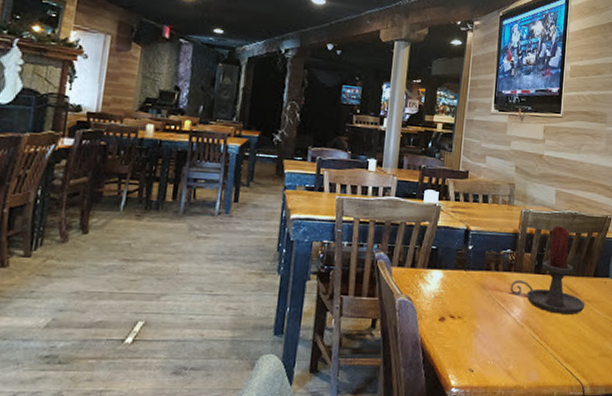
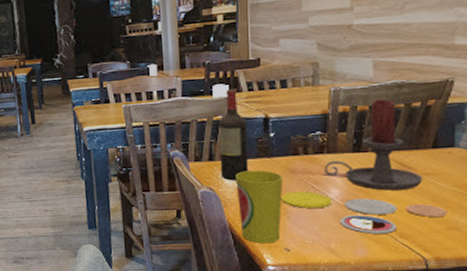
wine bottle: none [420,196,451,291] -> present [218,88,249,181]
cup: none [431,281,475,363] -> present [235,170,283,244]
plate: none [471,307,601,357] -> present [281,191,448,234]

